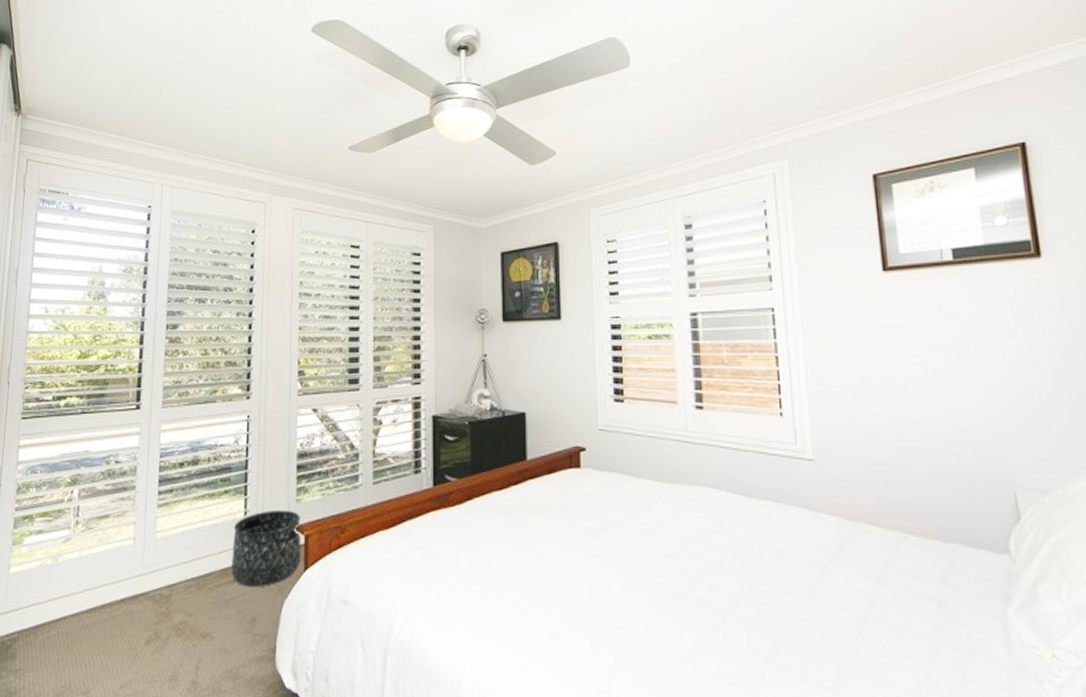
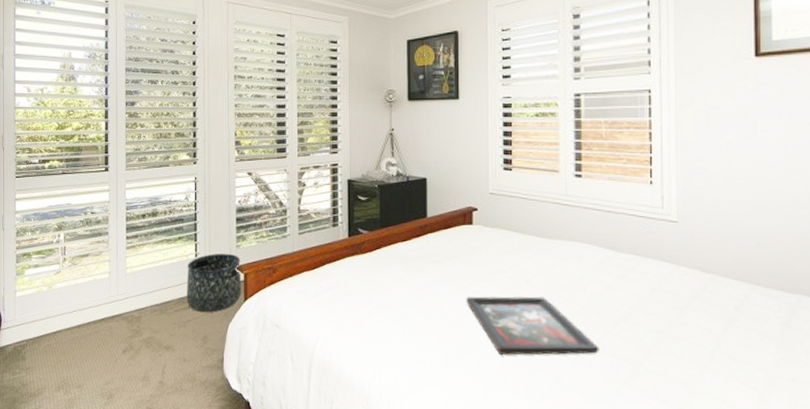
decorative tray: none [575,554,734,630] -> present [466,296,599,355]

